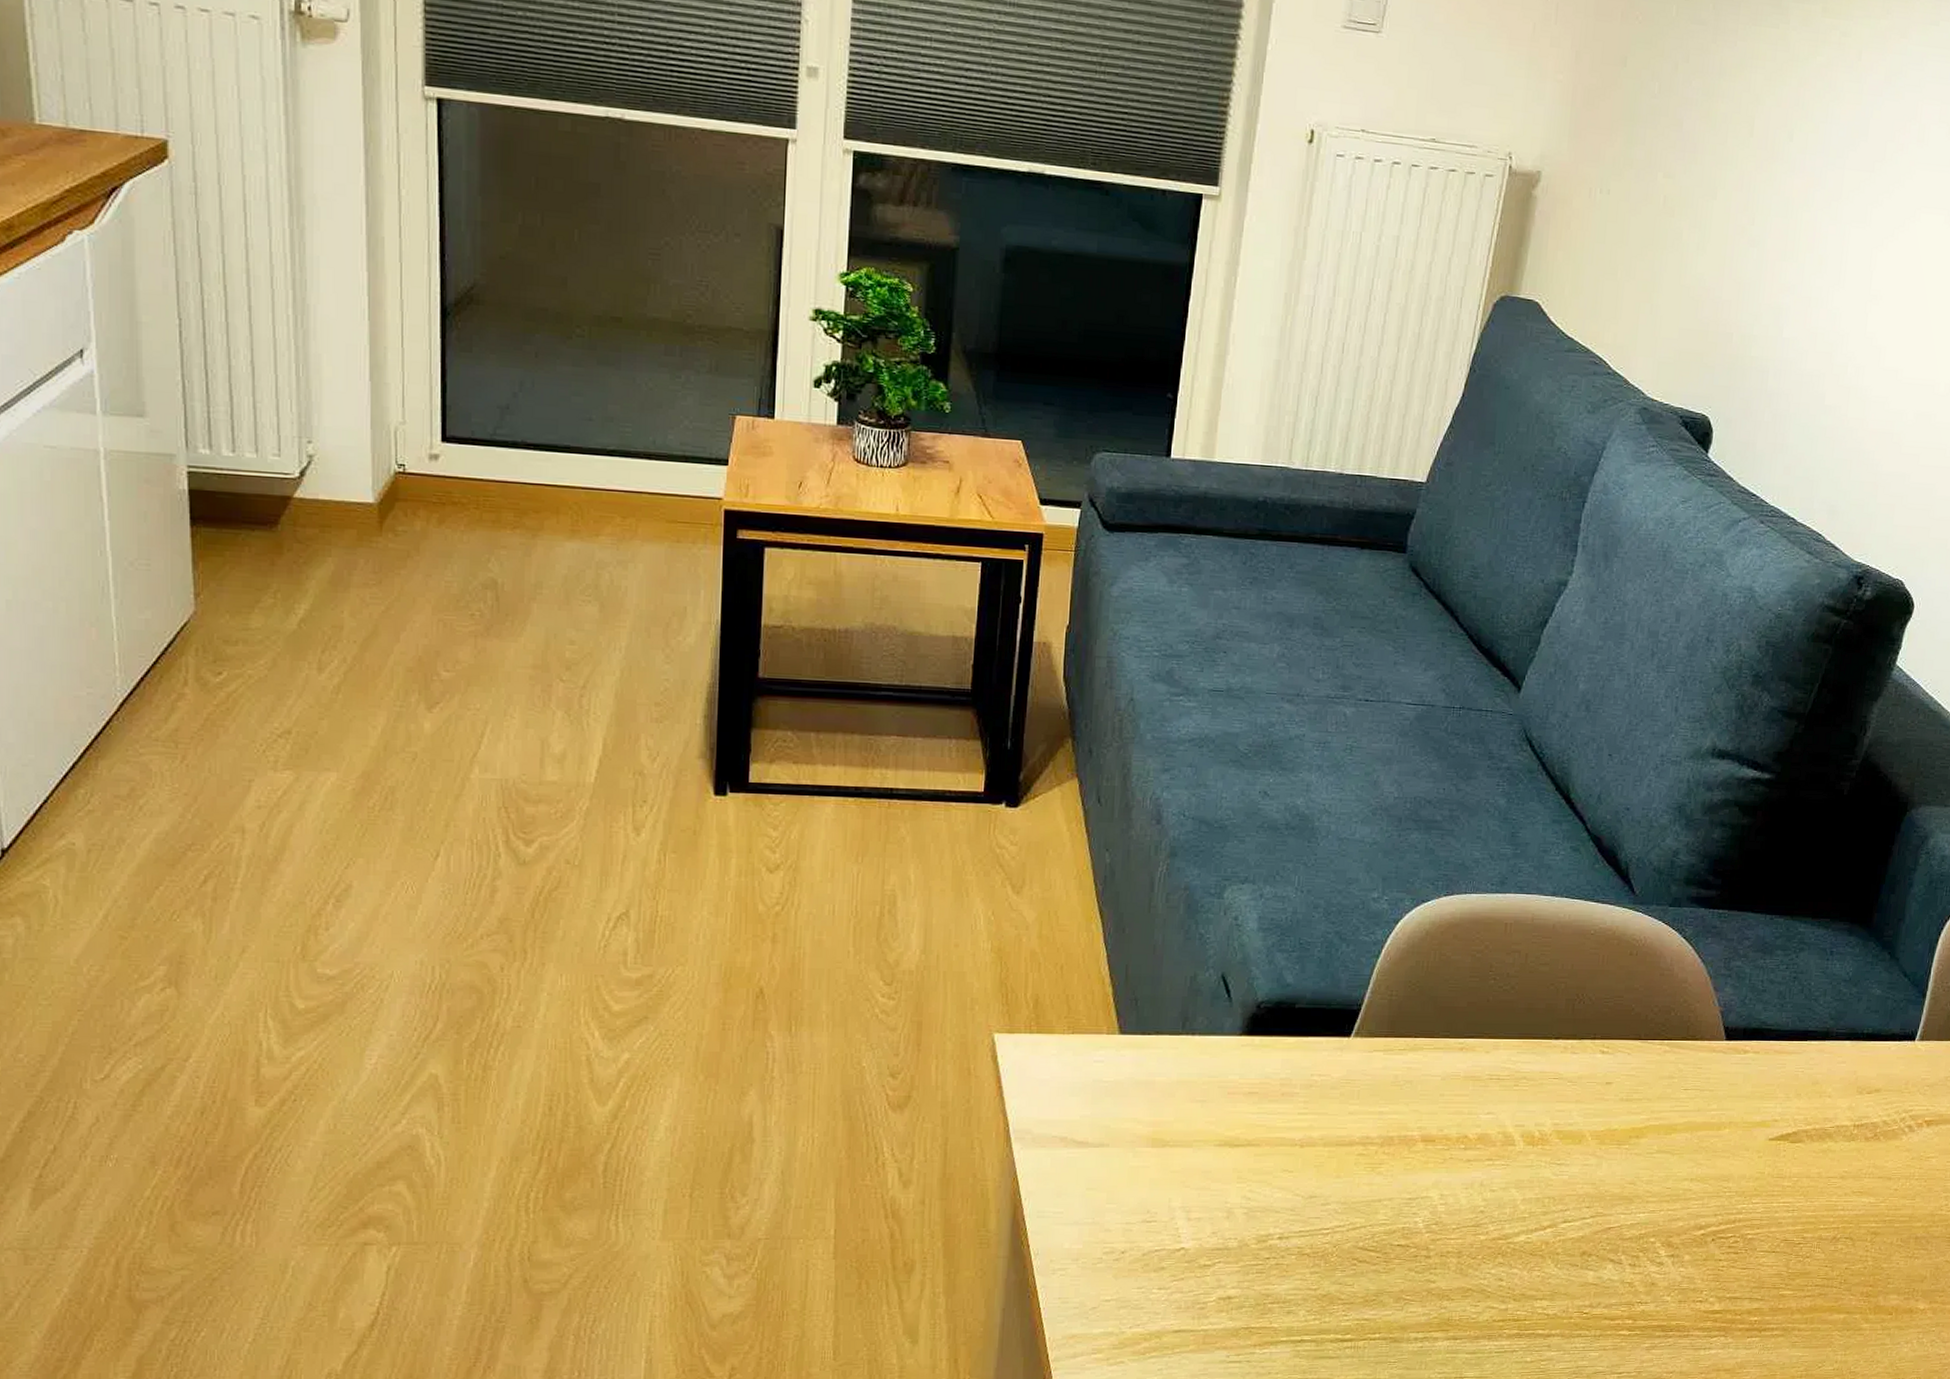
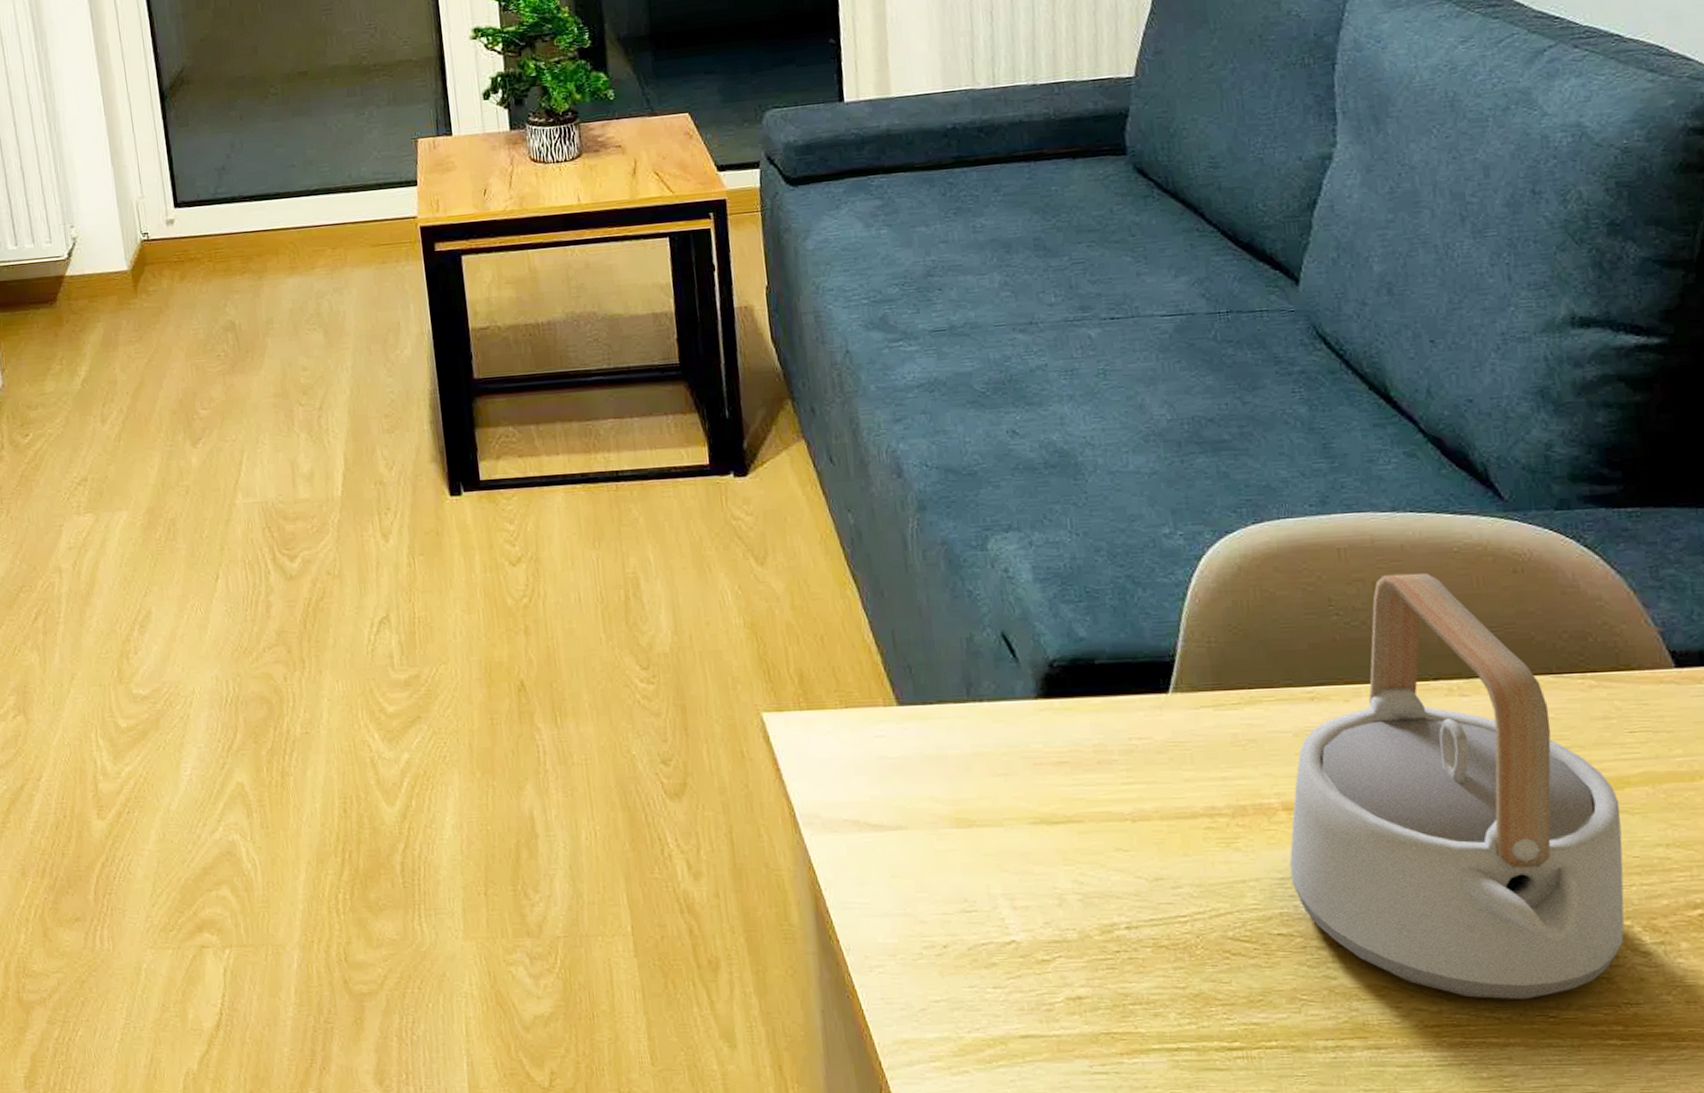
teapot: none [1417,948,1666,1300] -> present [1289,572,1625,1000]

